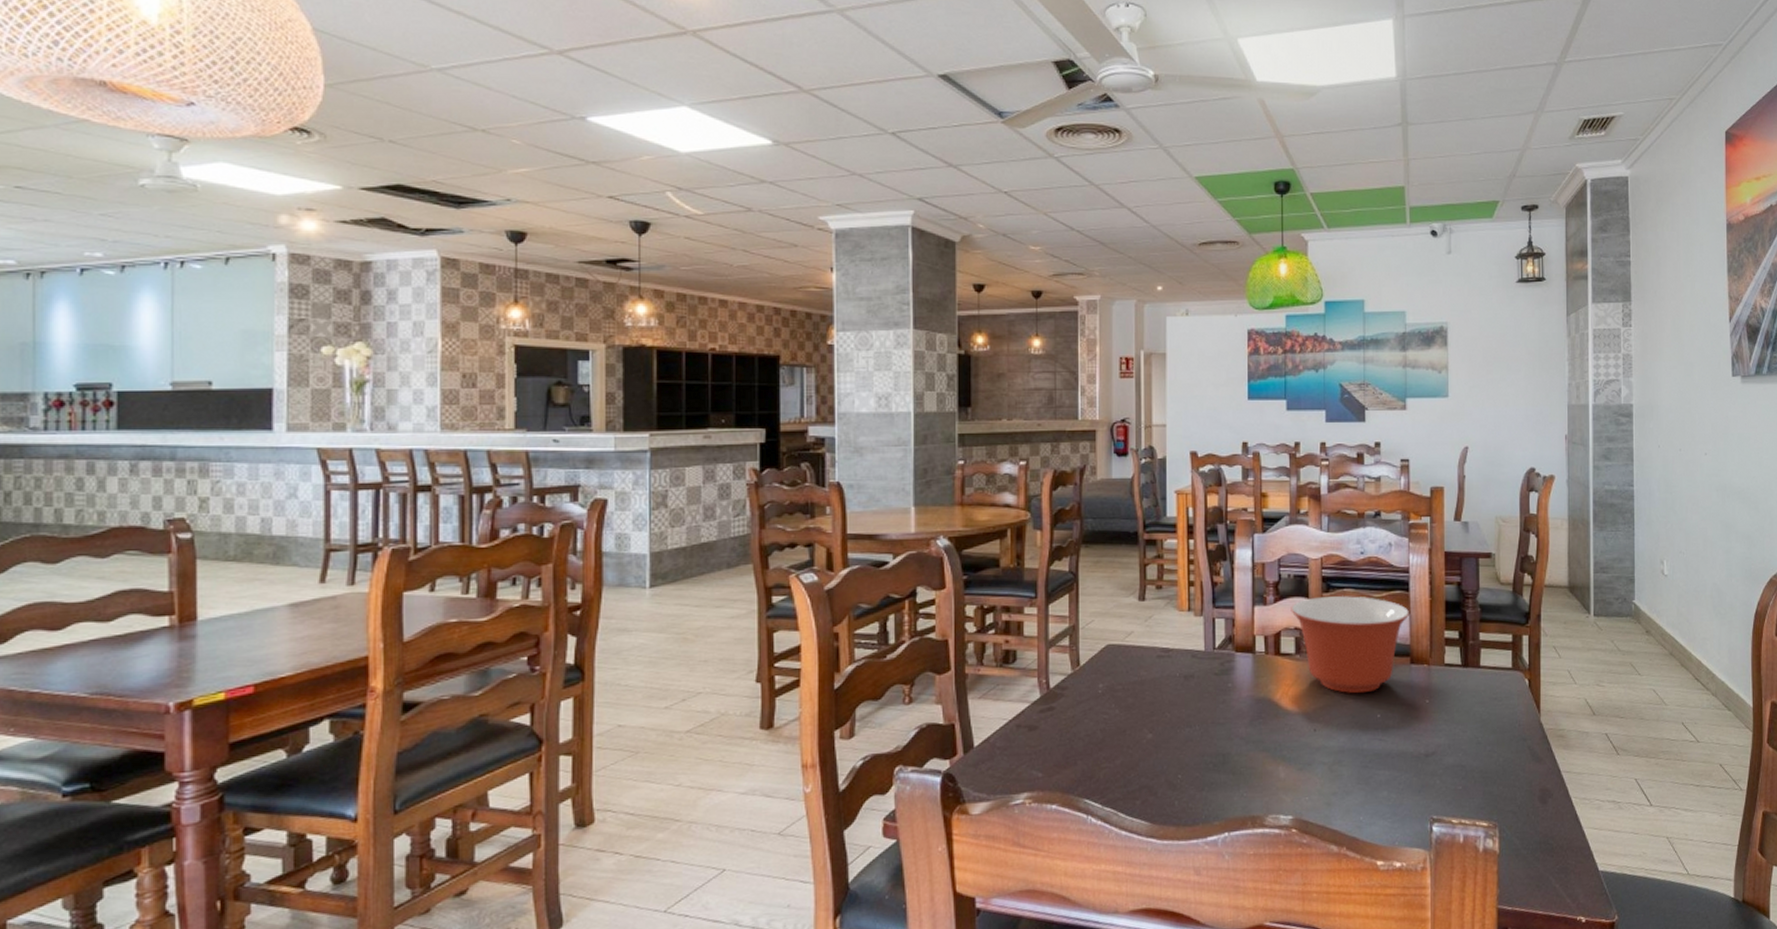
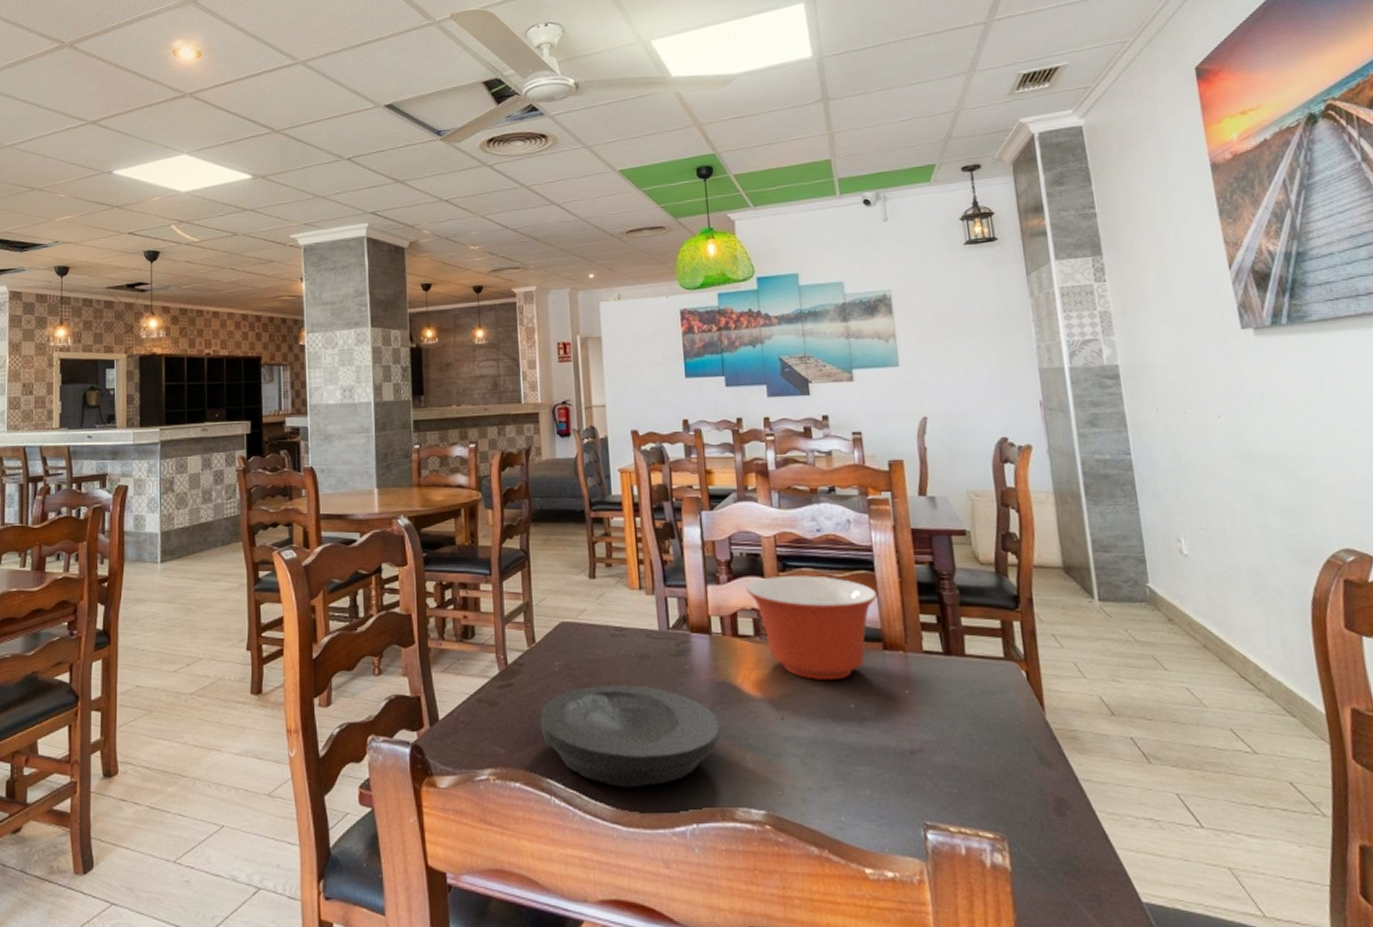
plate: none [1080,703,1257,804] -> present [540,684,721,788]

